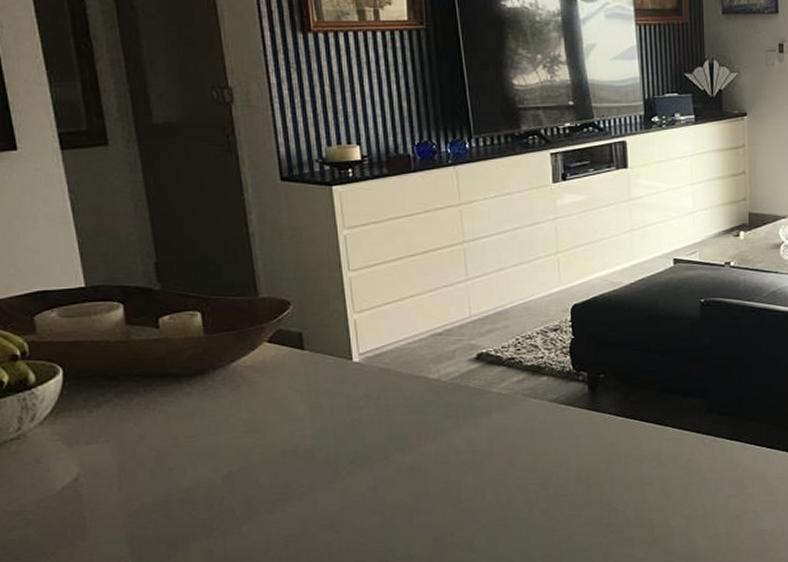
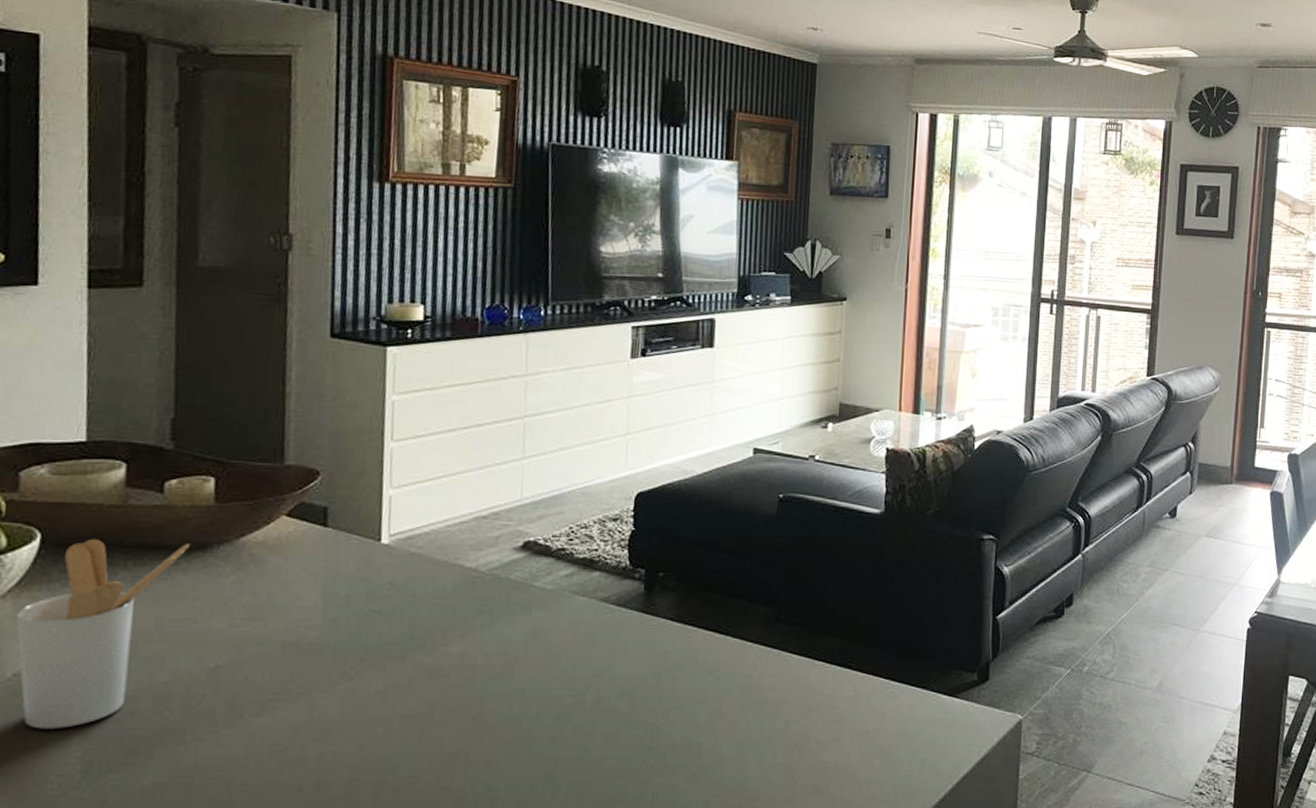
utensil holder: none [56,370,189,531] -> present [16,538,189,729]

